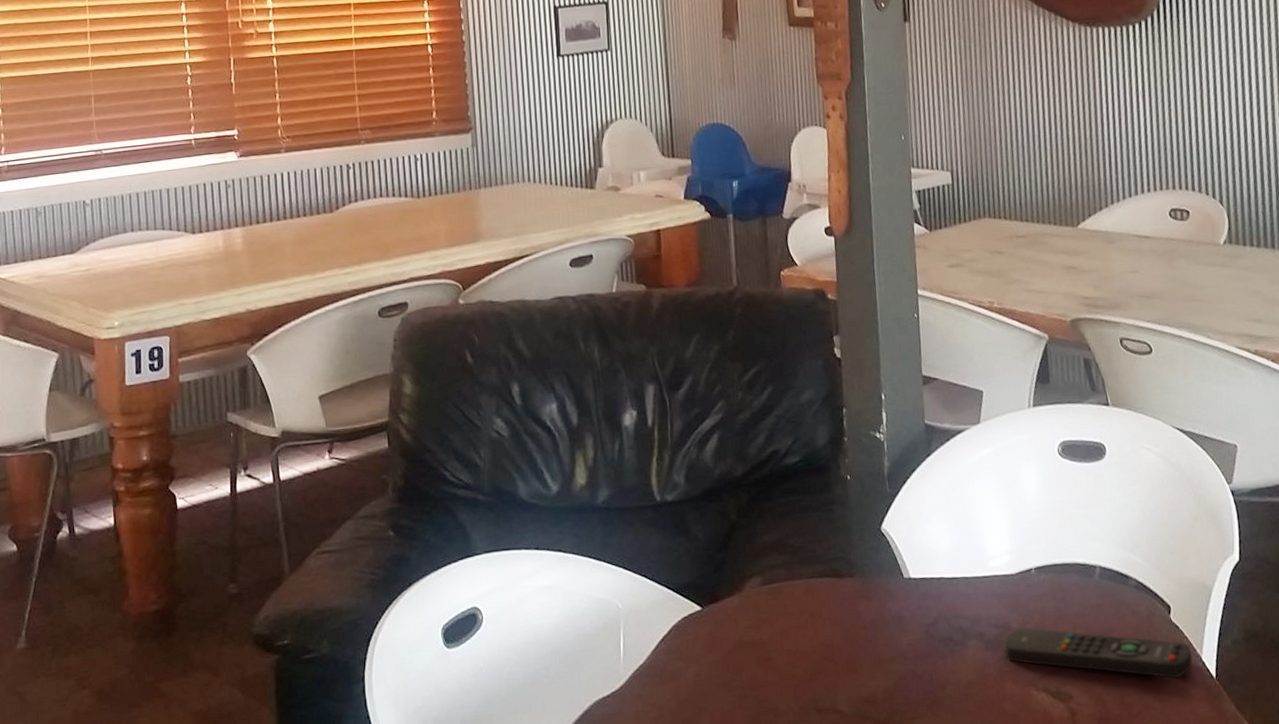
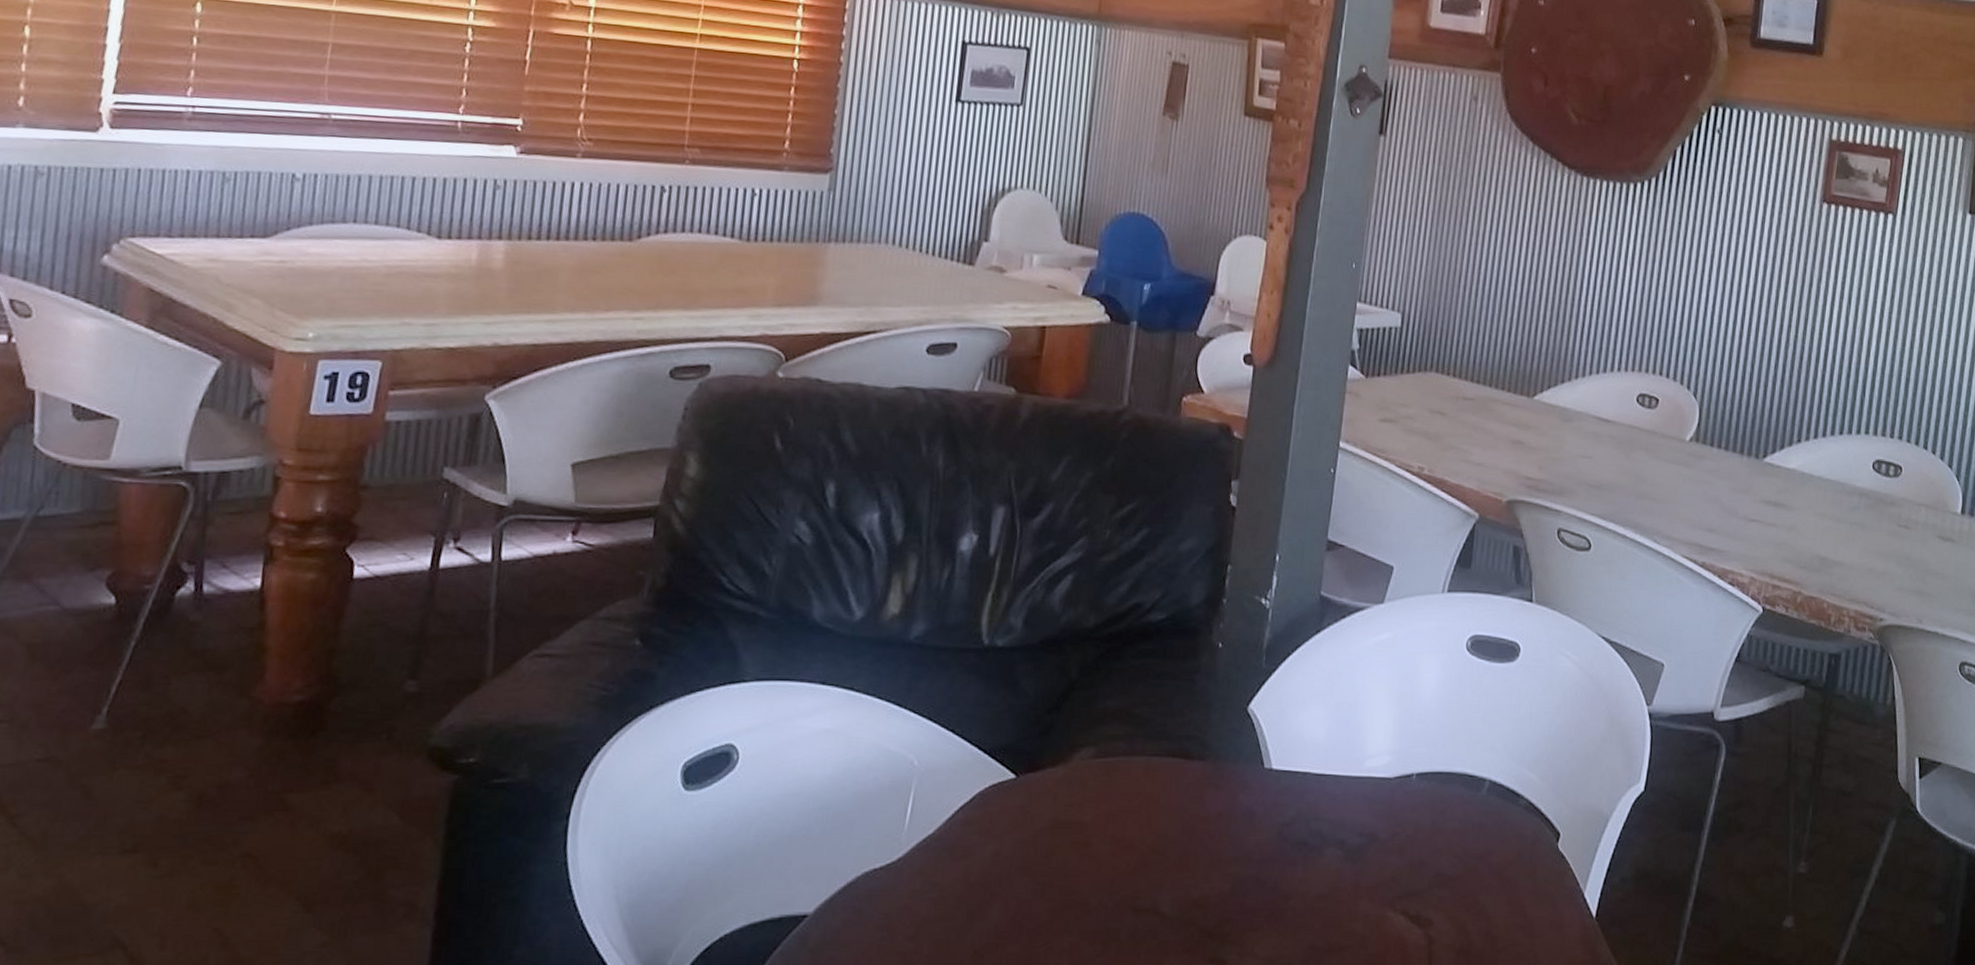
remote control: present [1003,627,1193,679] -> none [1365,840,1574,914]

